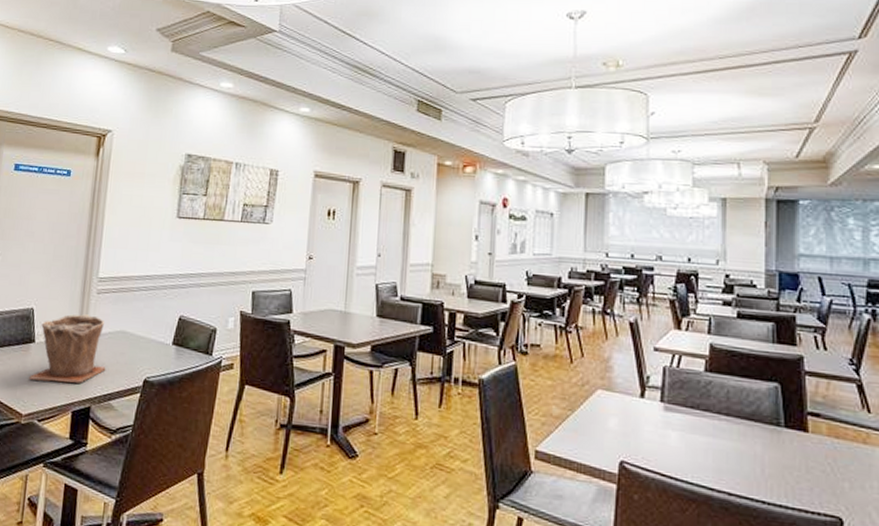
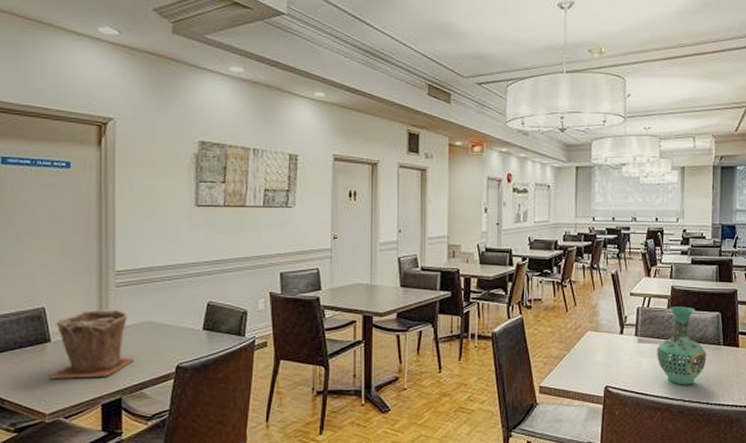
vase: none [690,369,761,474] -> present [657,306,707,385]

